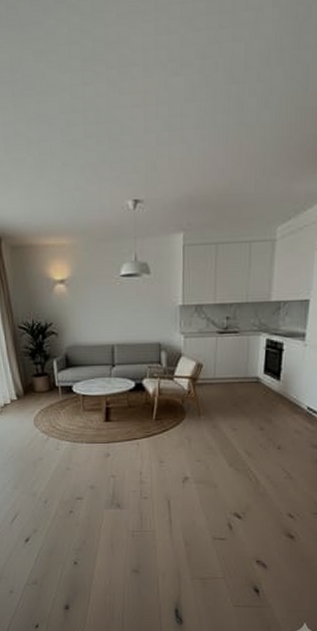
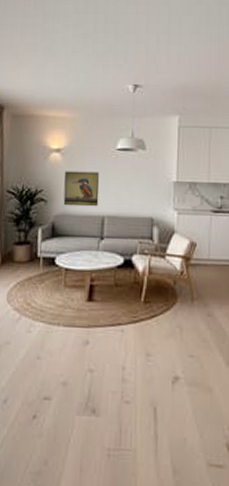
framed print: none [70,301,107,337] -> present [63,171,100,207]

